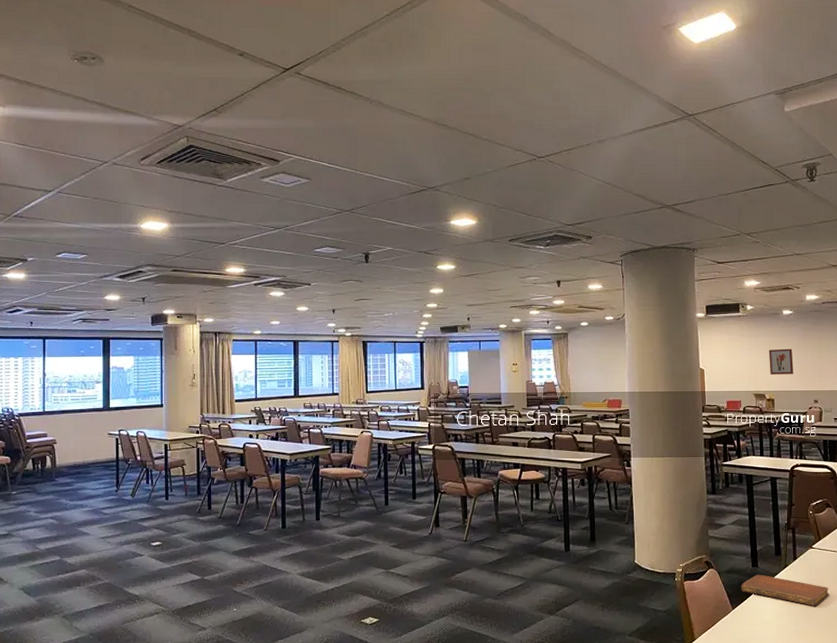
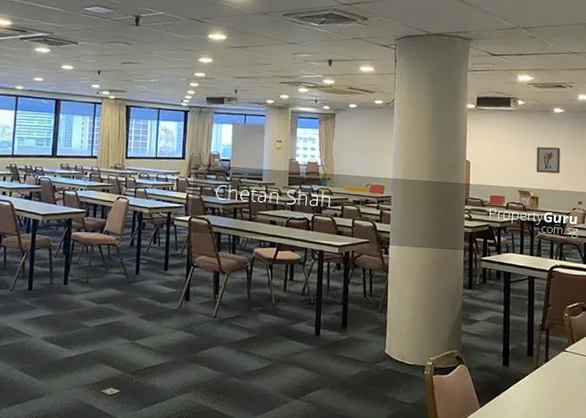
notebook: present [741,574,830,607] -> none [490,373,579,411]

